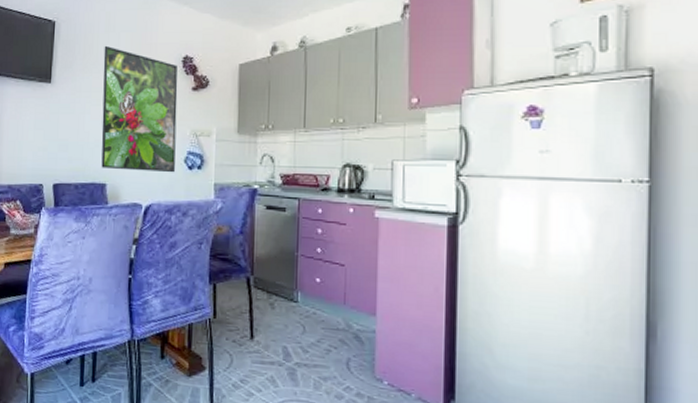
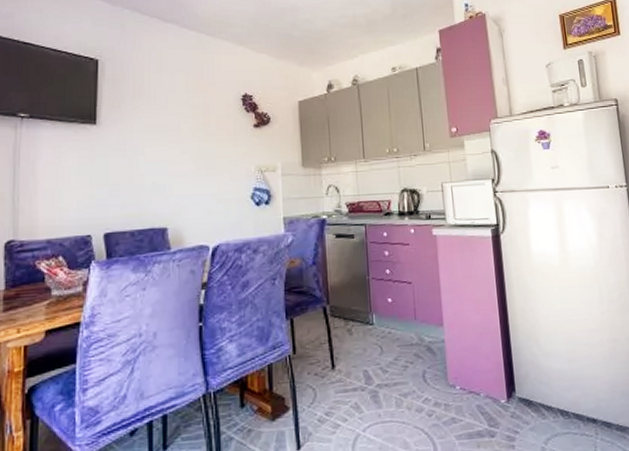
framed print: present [101,45,178,173] -> none [156,84,242,212]

